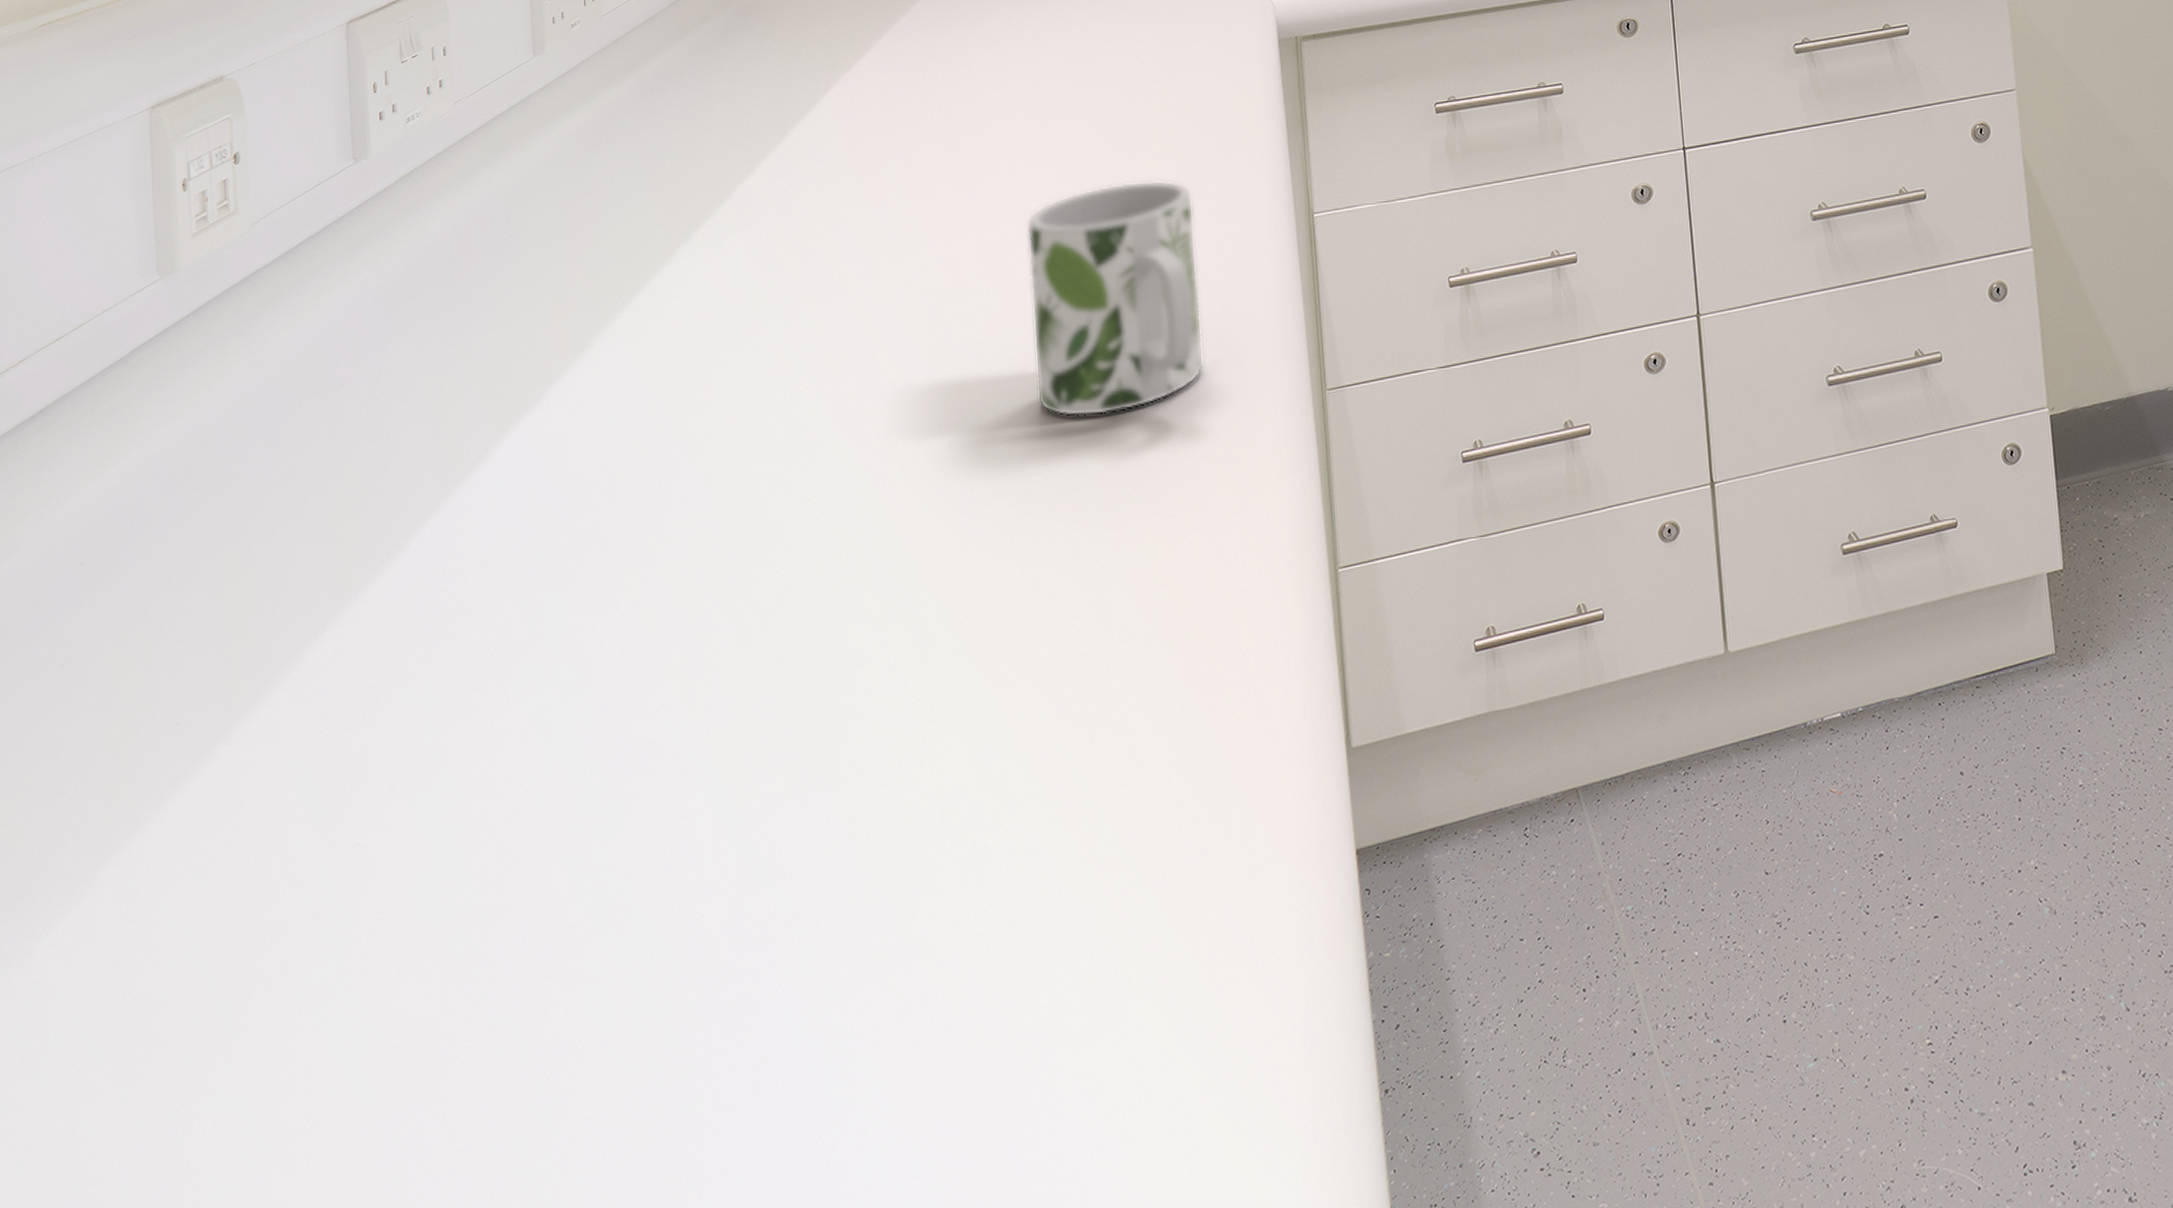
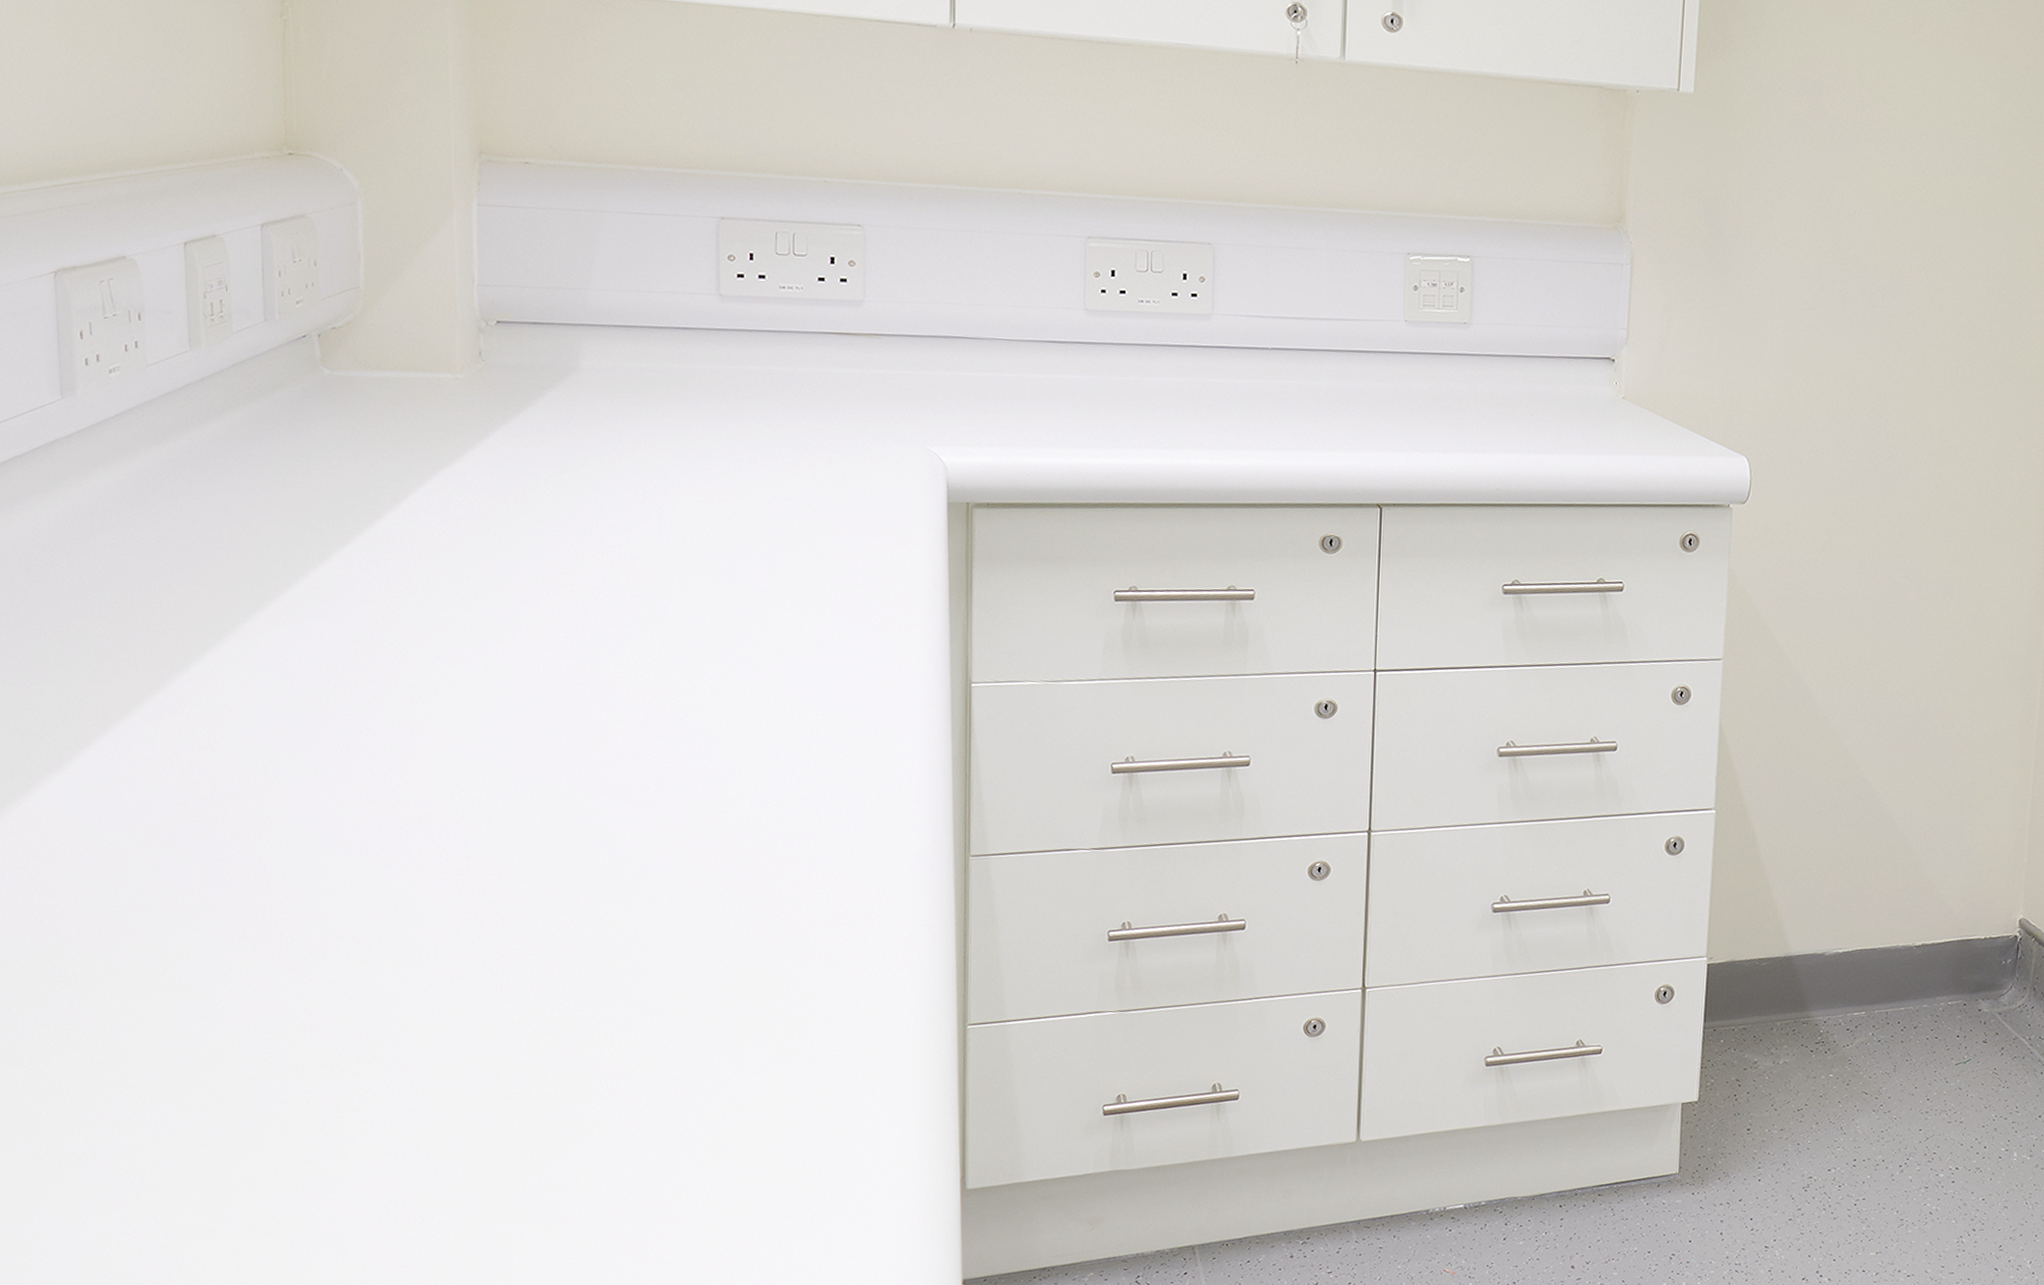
mug: present [1027,180,1205,417] -> none [649,624,839,853]

